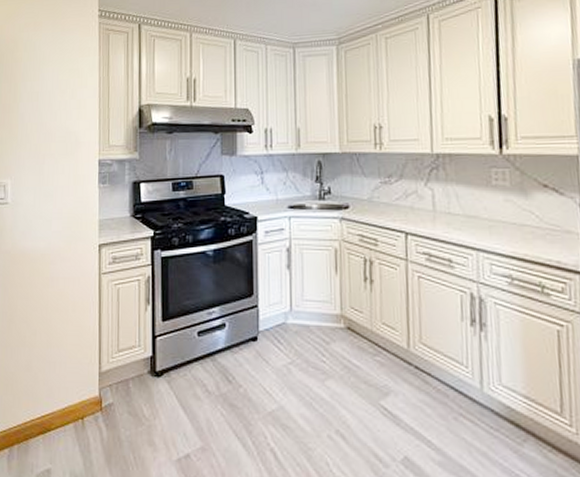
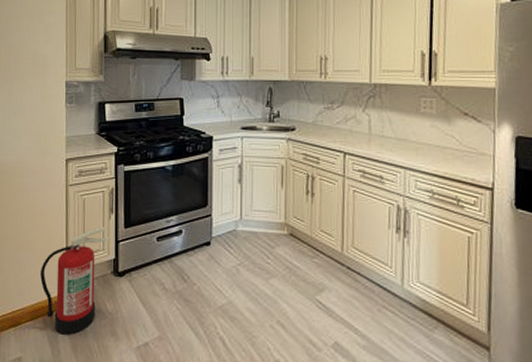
fire extinguisher: none [71,320,147,444] -> present [40,227,110,335]

